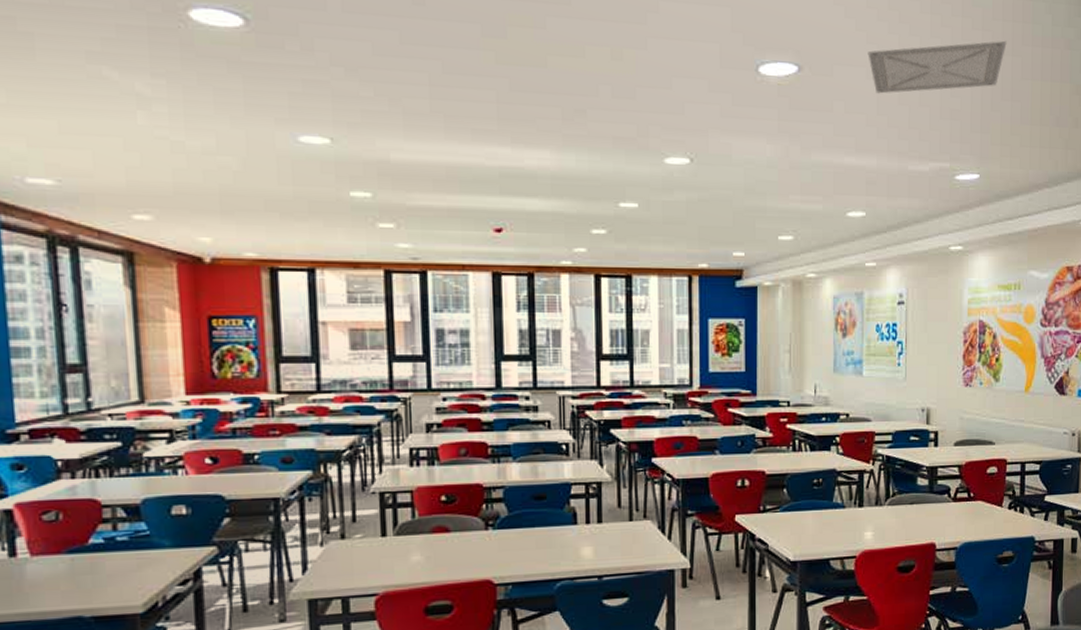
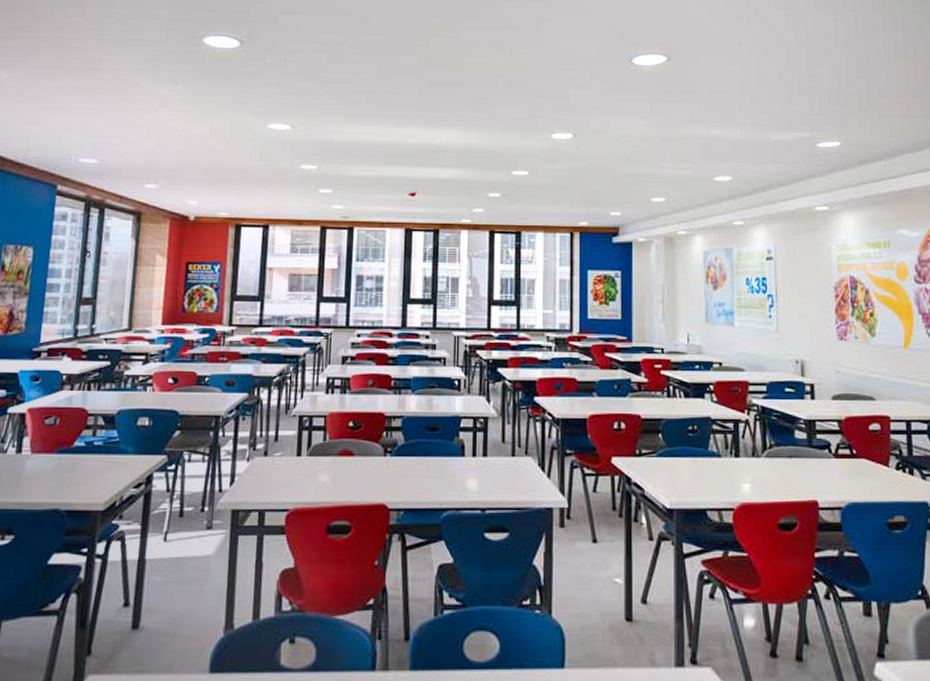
ceiling vent: present [868,40,1007,94] -> none [729,27,859,76]

